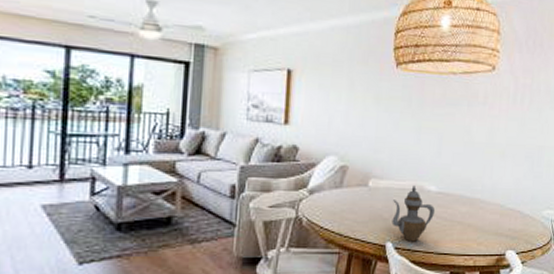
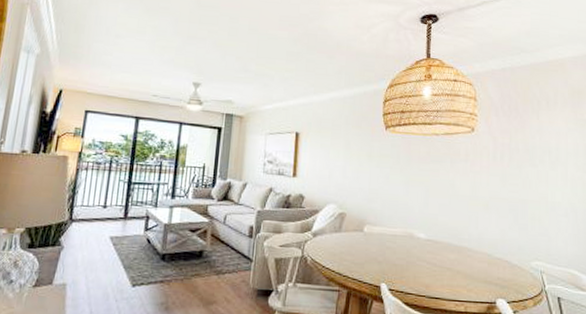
teapot: present [391,185,436,242] -> none [385,232,425,285]

